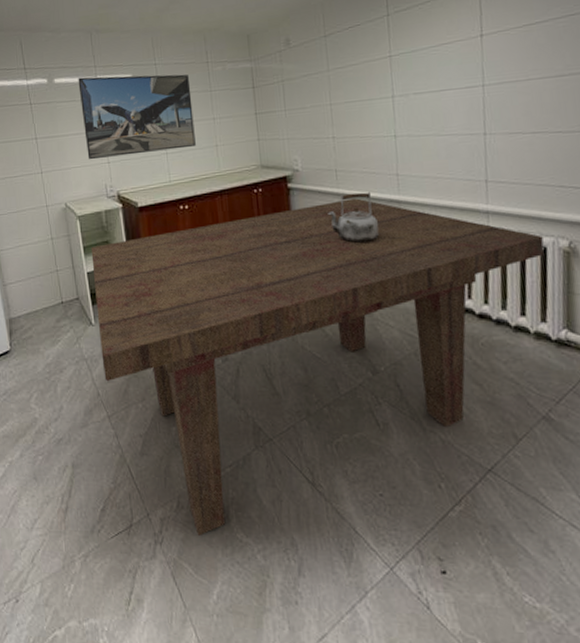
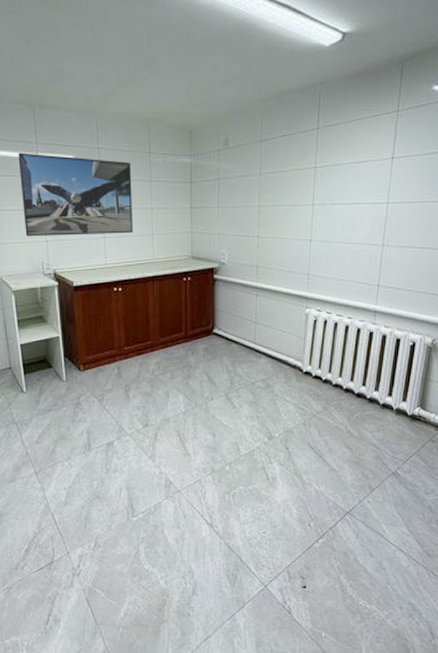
dining table: present [91,198,545,536] -> none [25,292,414,568]
kettle: present [328,192,379,243] -> none [246,287,287,331]

